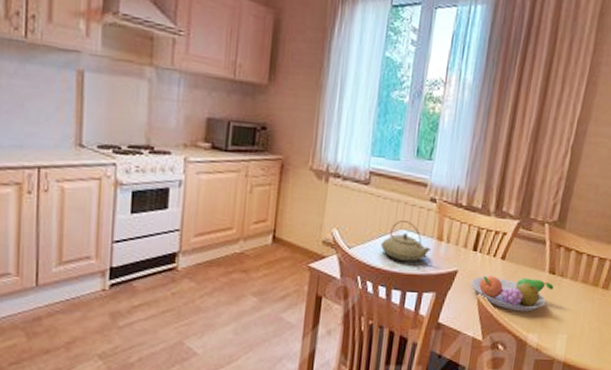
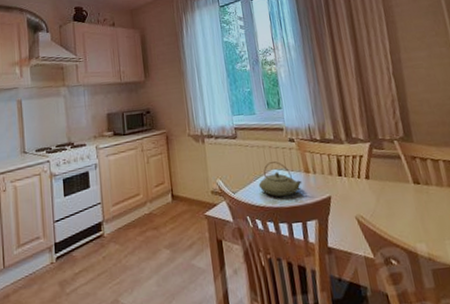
fruit bowl: present [471,275,554,312] -> none [346,191,424,225]

